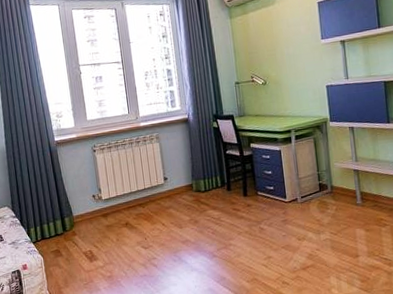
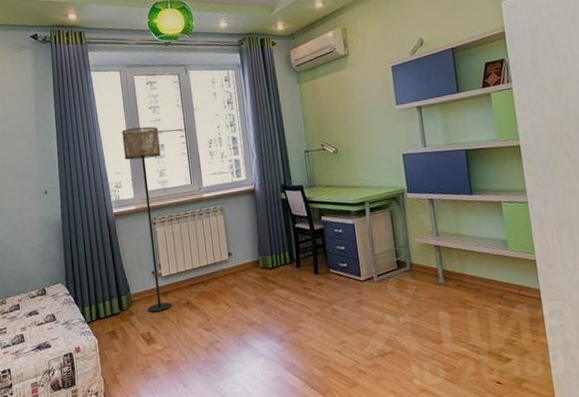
floor lamp: none [61,59,112,233] -> present [122,126,172,313]

